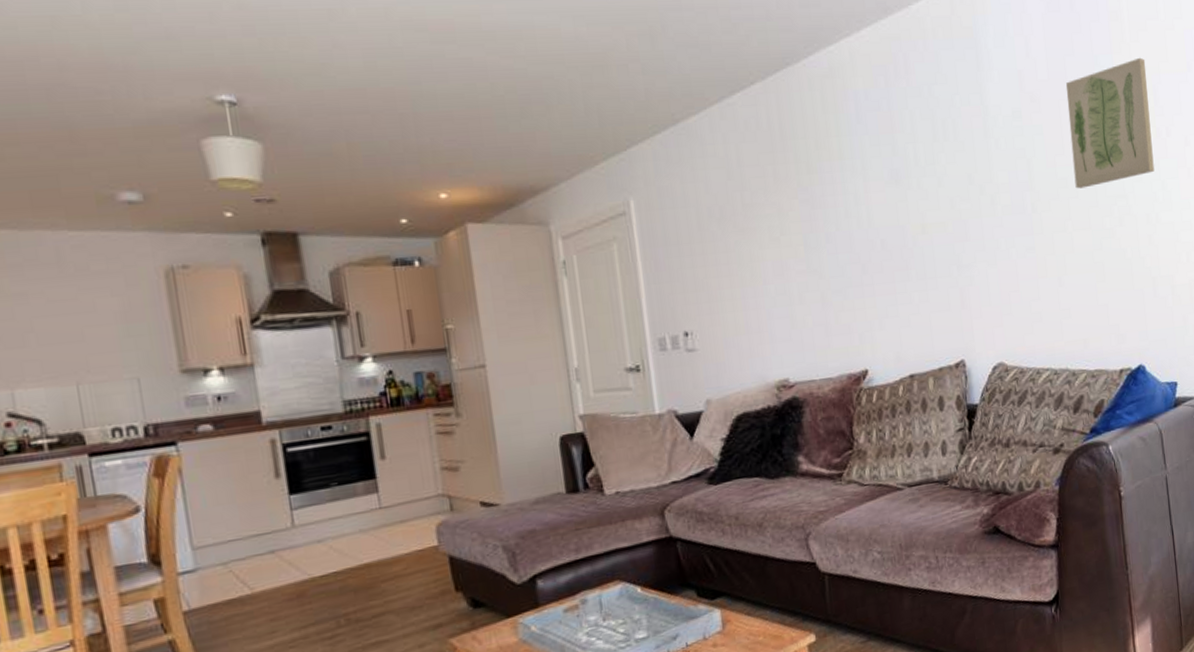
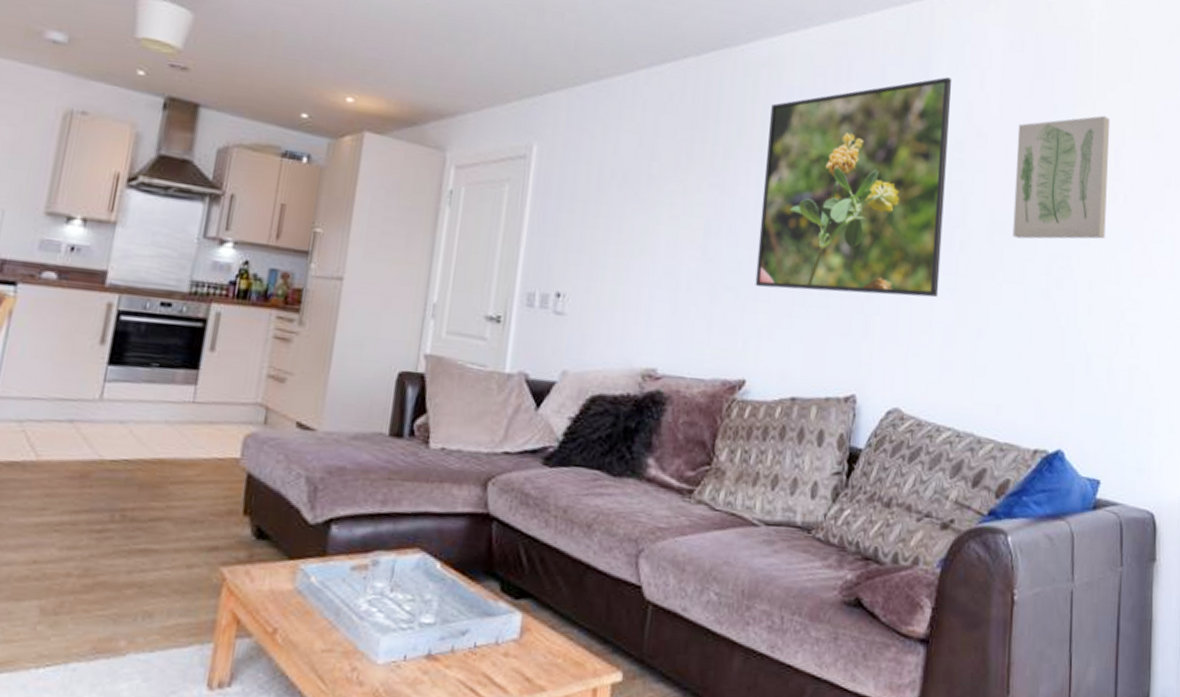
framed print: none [841,51,1020,286] -> present [755,77,952,298]

